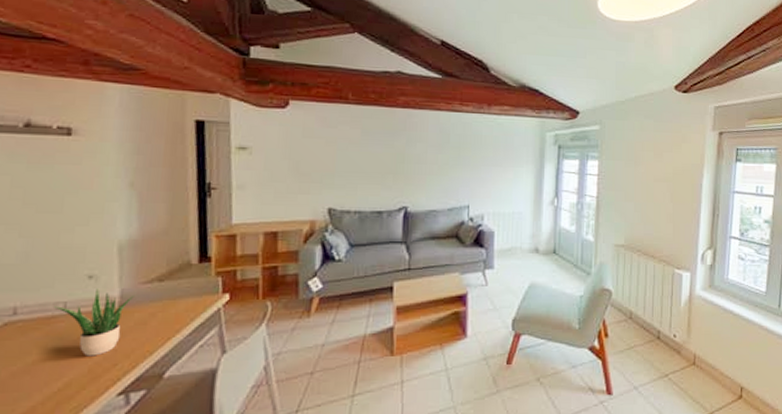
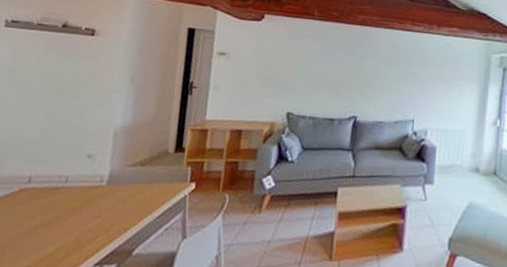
potted plant: present [54,288,135,357] -> none [59,167,120,227]

